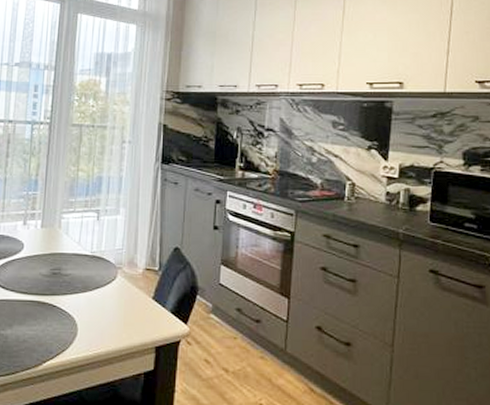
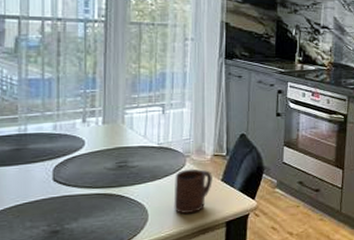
cup: none [103,282,143,332] -> present [174,168,212,214]

